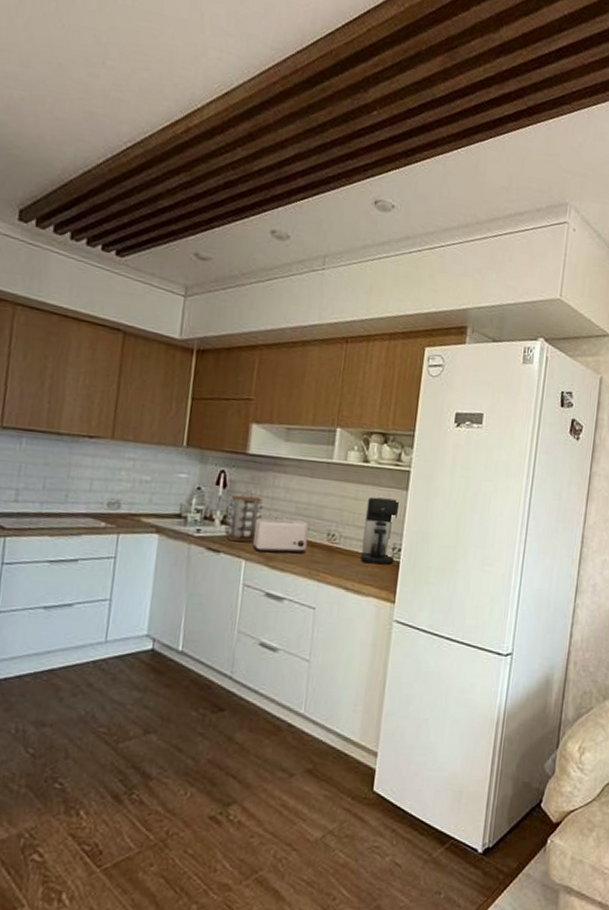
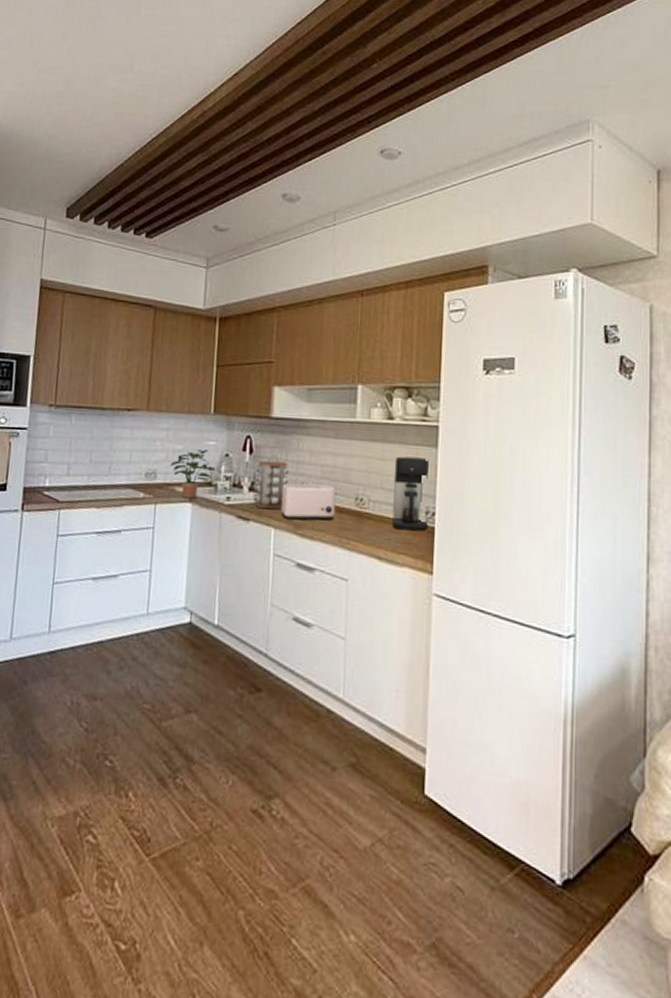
potted plant: none [137,481,186,530] -> present [171,450,216,499]

